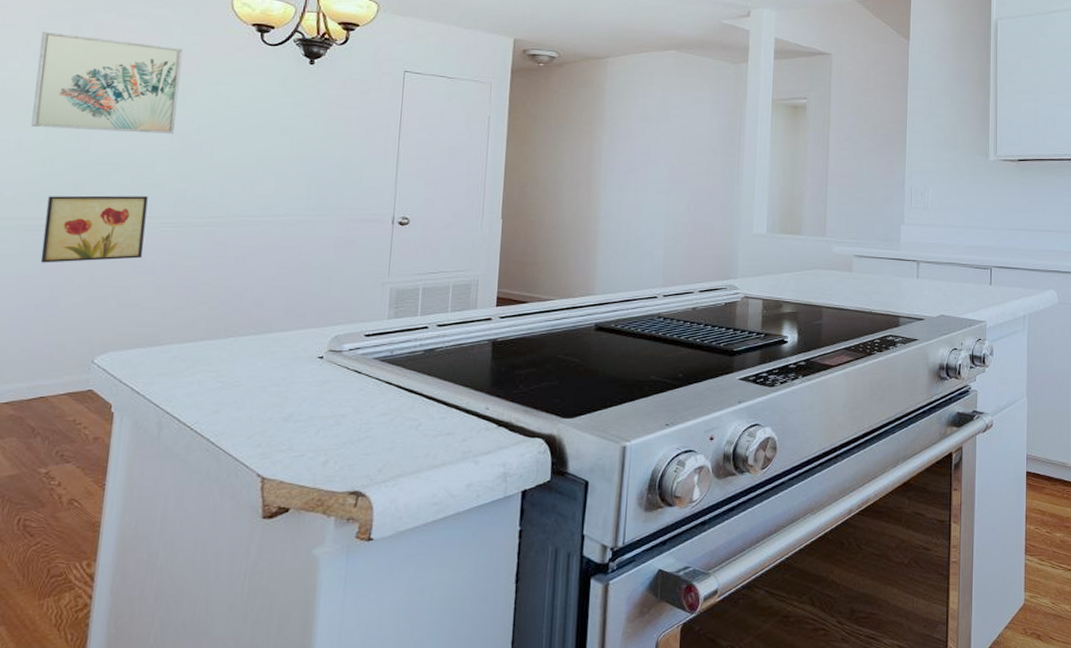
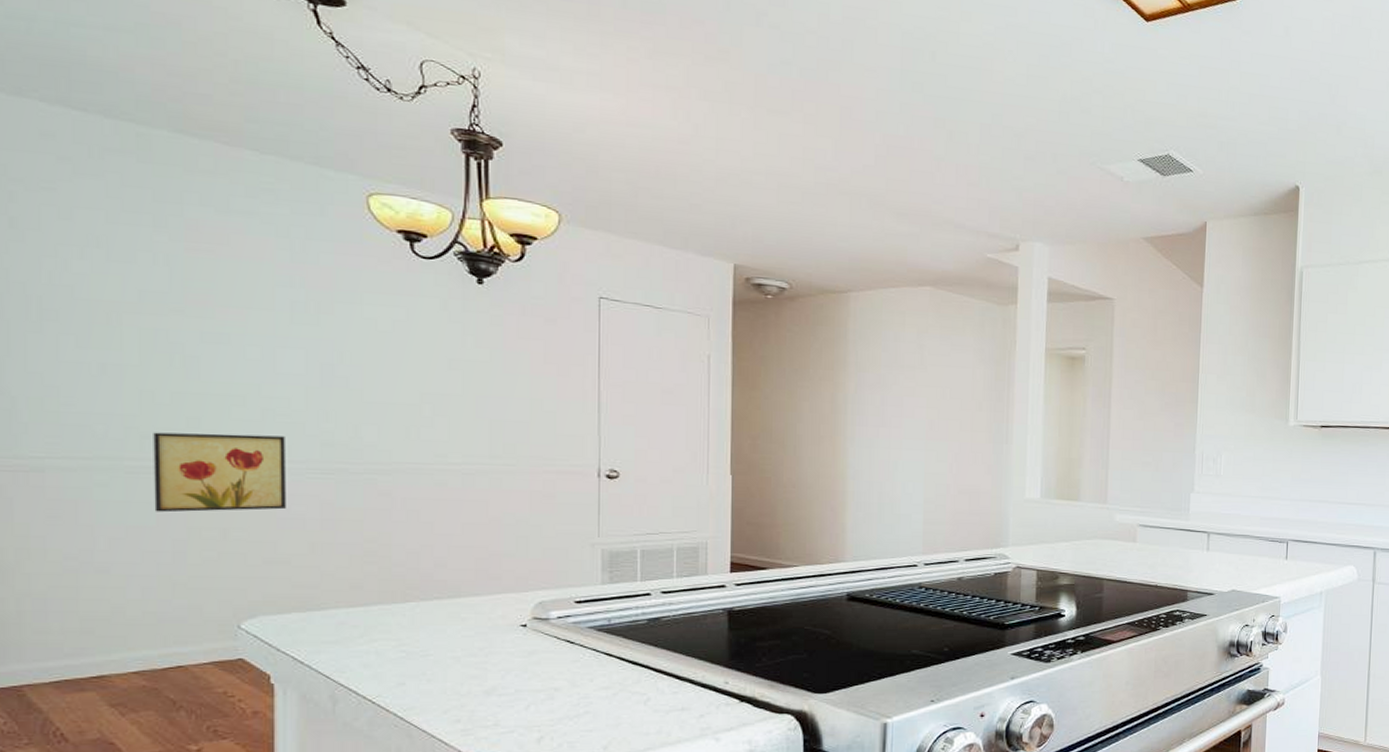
wall art: present [31,31,183,134] -> none [113,226,309,362]

